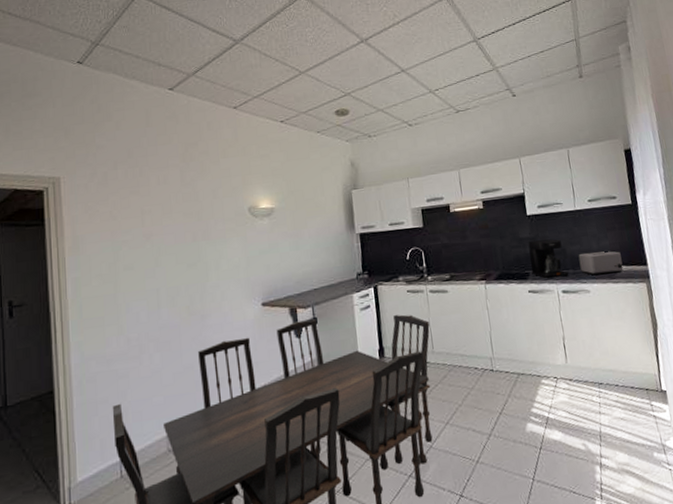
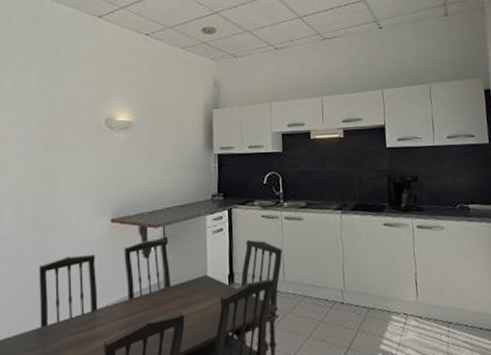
toaster: present [578,251,624,276] -> none [434,189,478,213]

